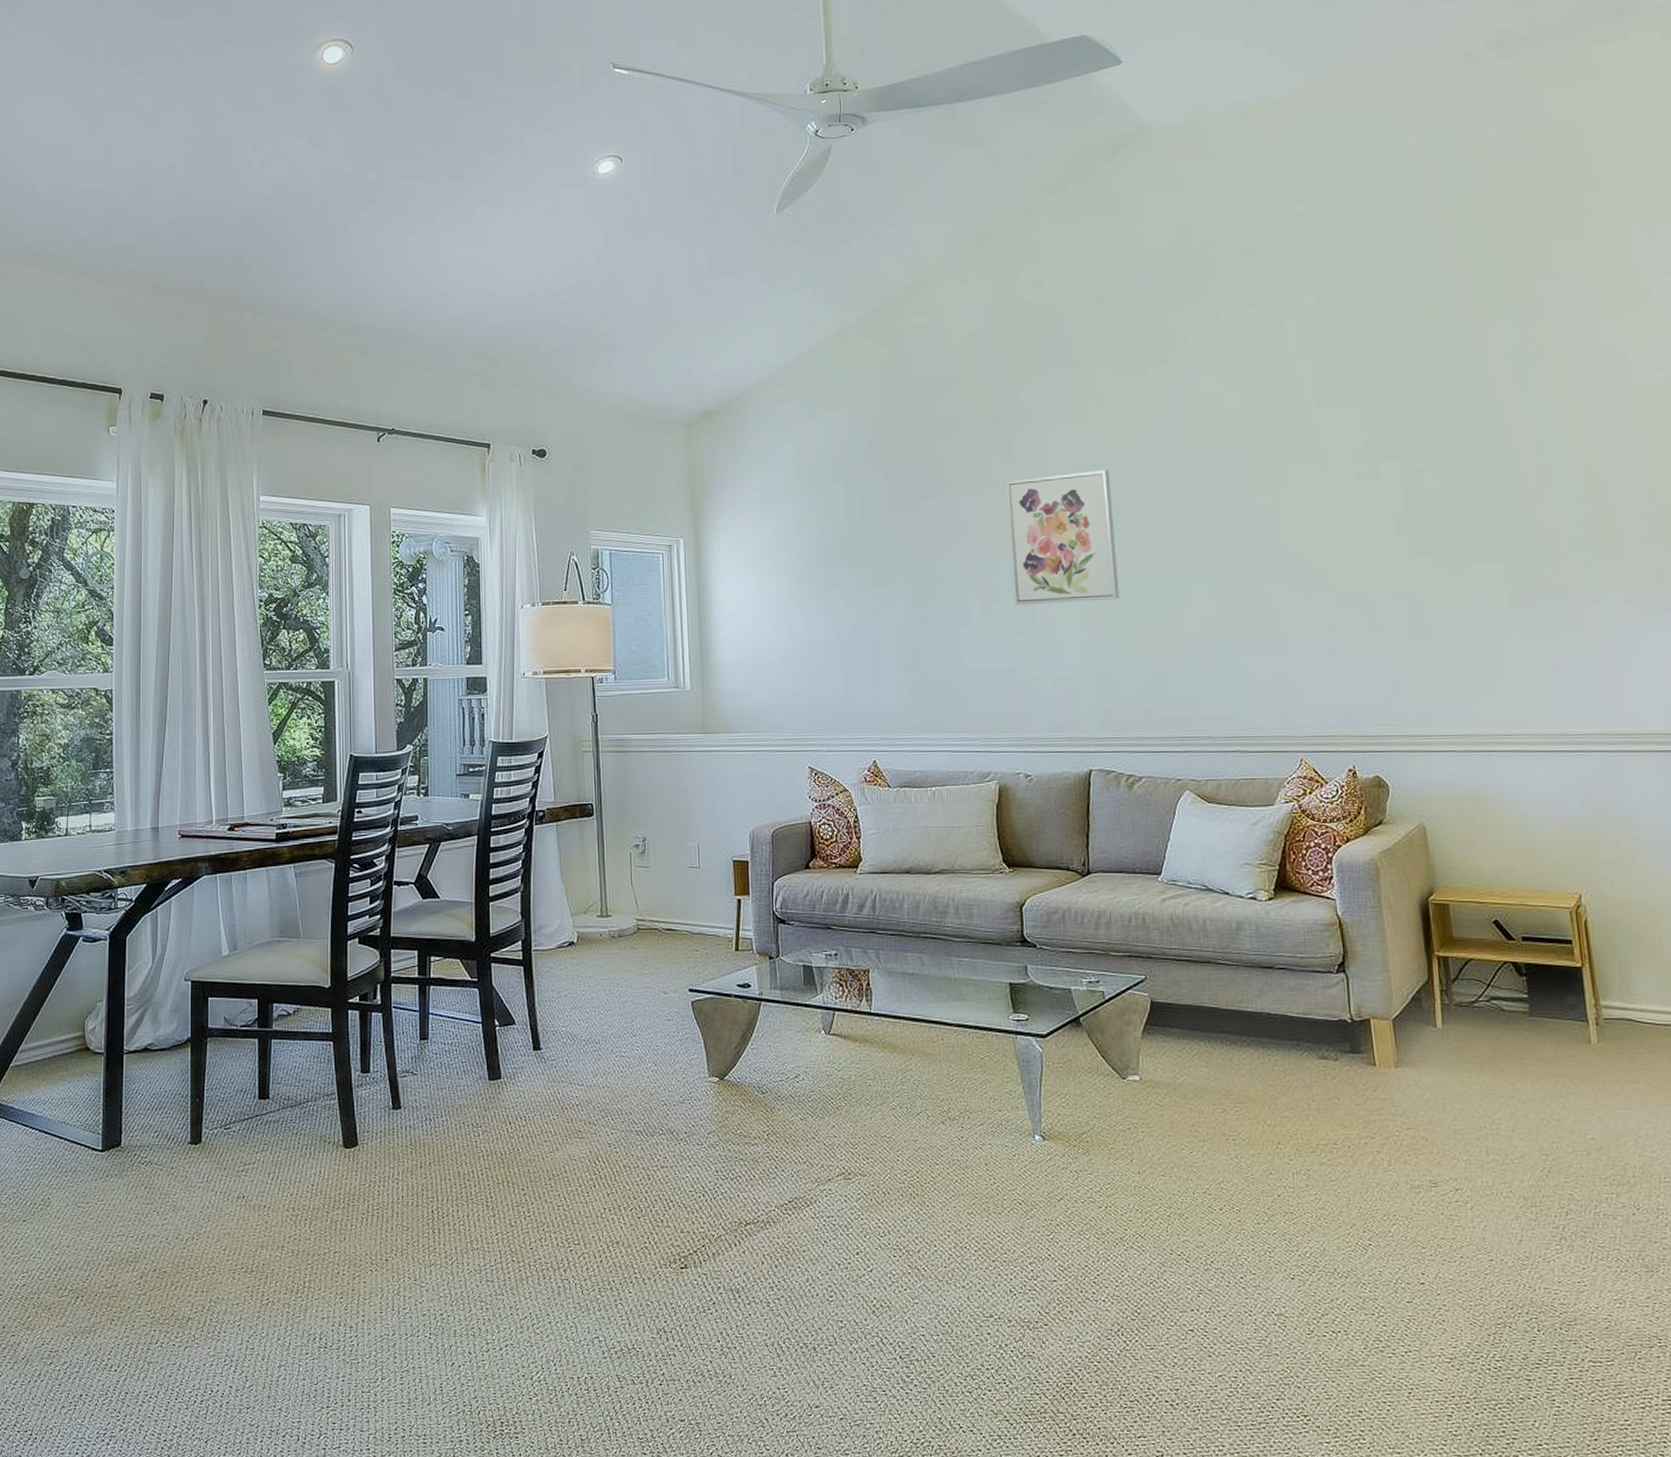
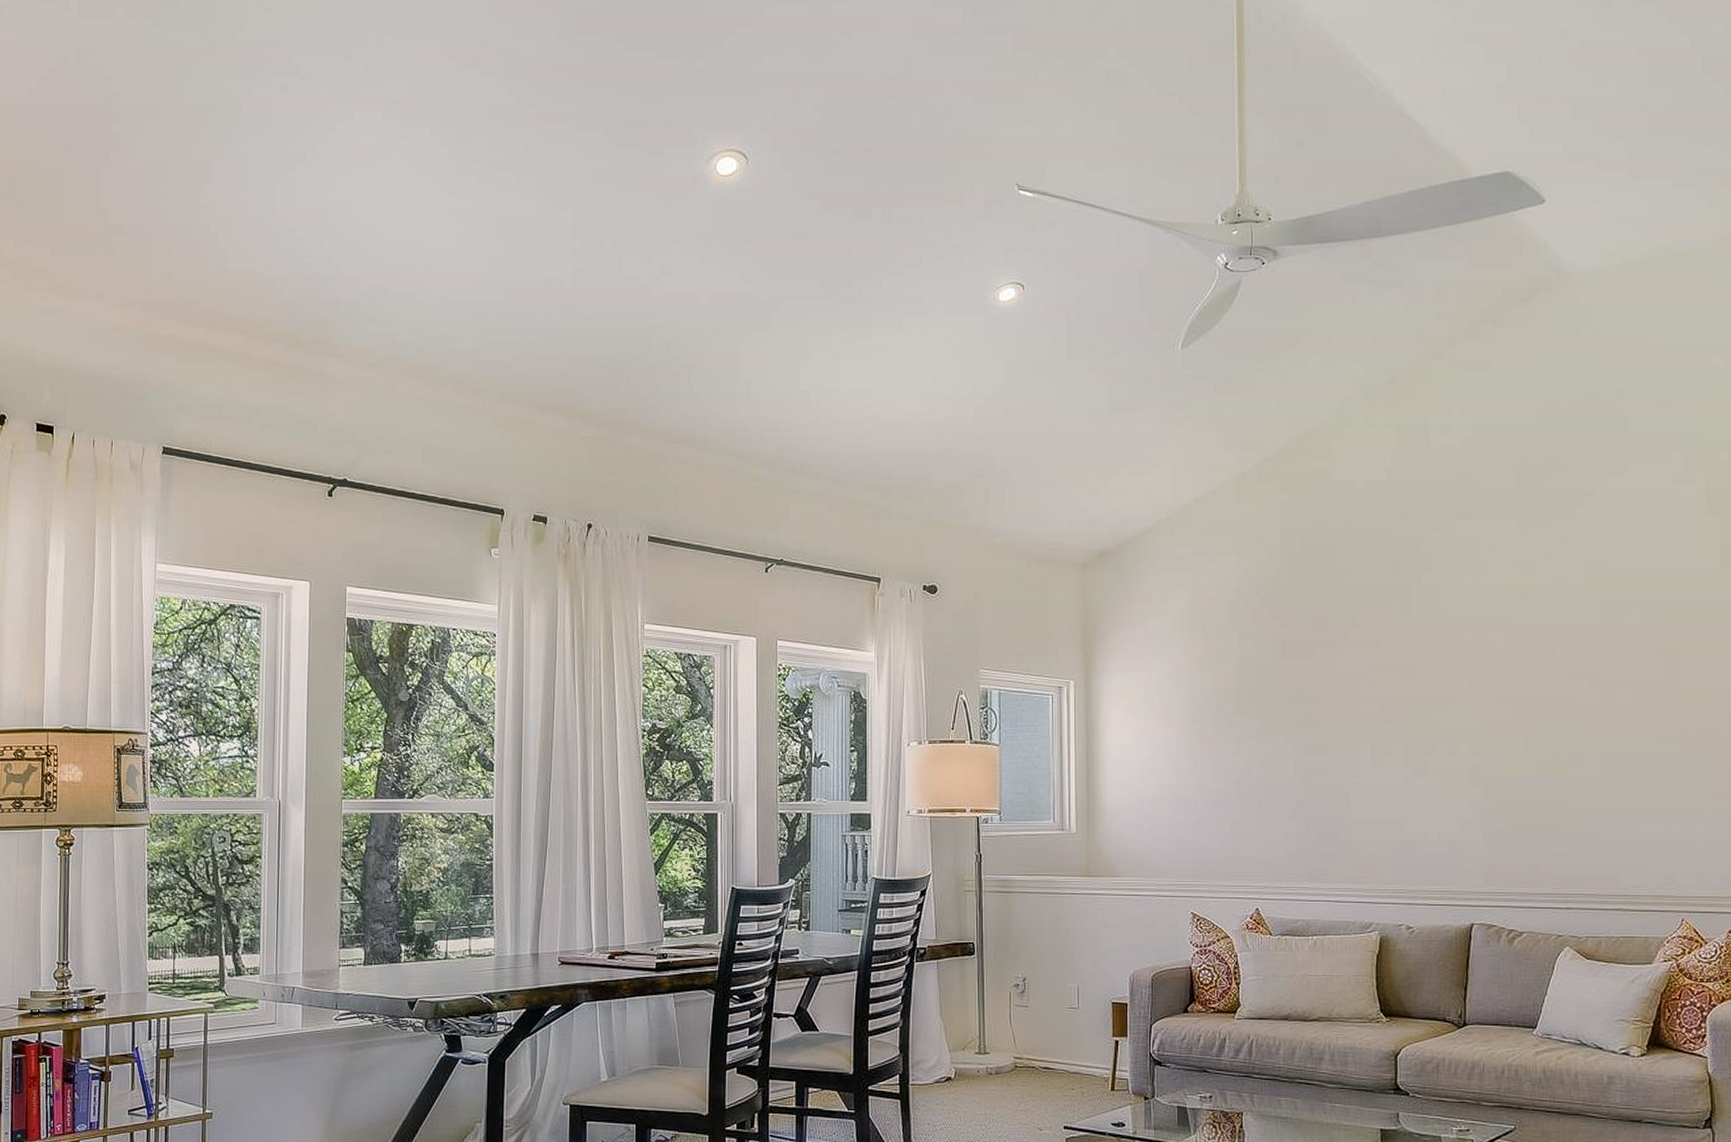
wall art: present [1007,469,1120,606] -> none [1404,623,1511,758]

